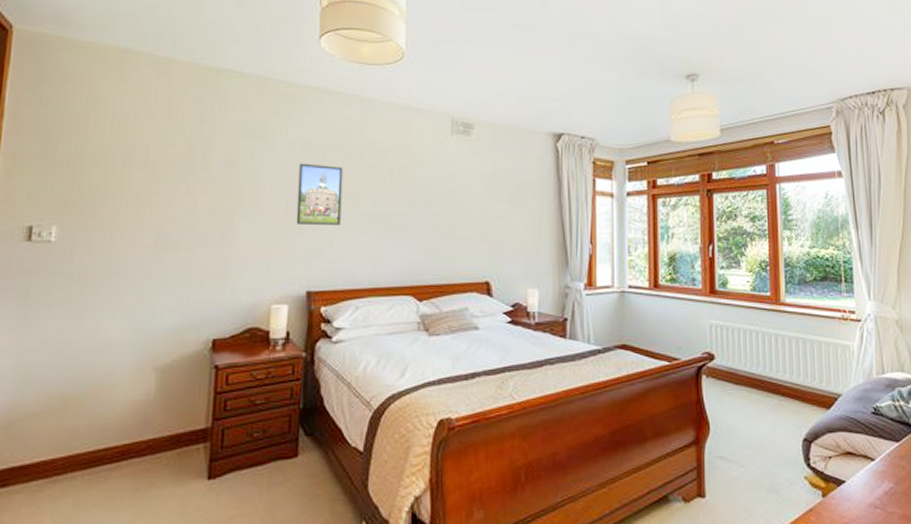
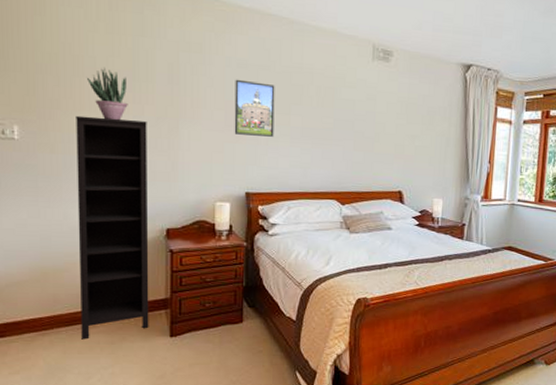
bookcase: none [99,212,199,487] -> present [76,115,149,340]
potted plant: none [138,157,181,216] -> present [87,67,128,121]

